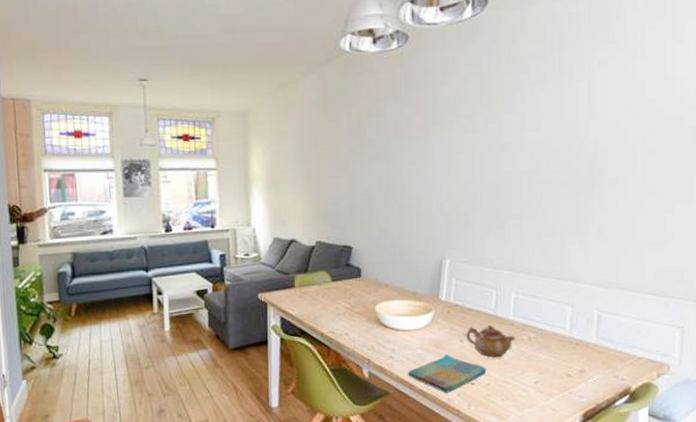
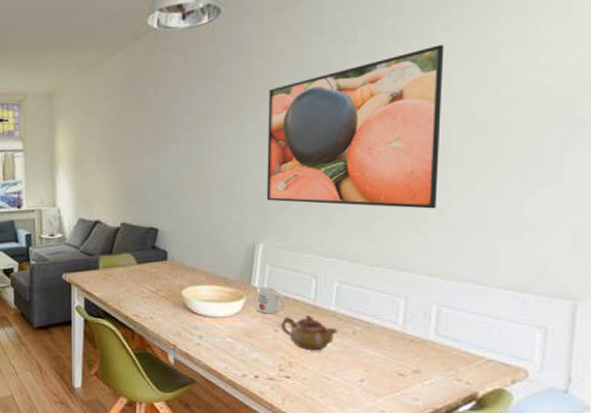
dish towel: present [408,355,487,393] -> none [216,345,304,385]
mug: none [444,299,469,326] -> present [257,287,285,314]
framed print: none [451,78,601,225] -> present [266,45,444,209]

